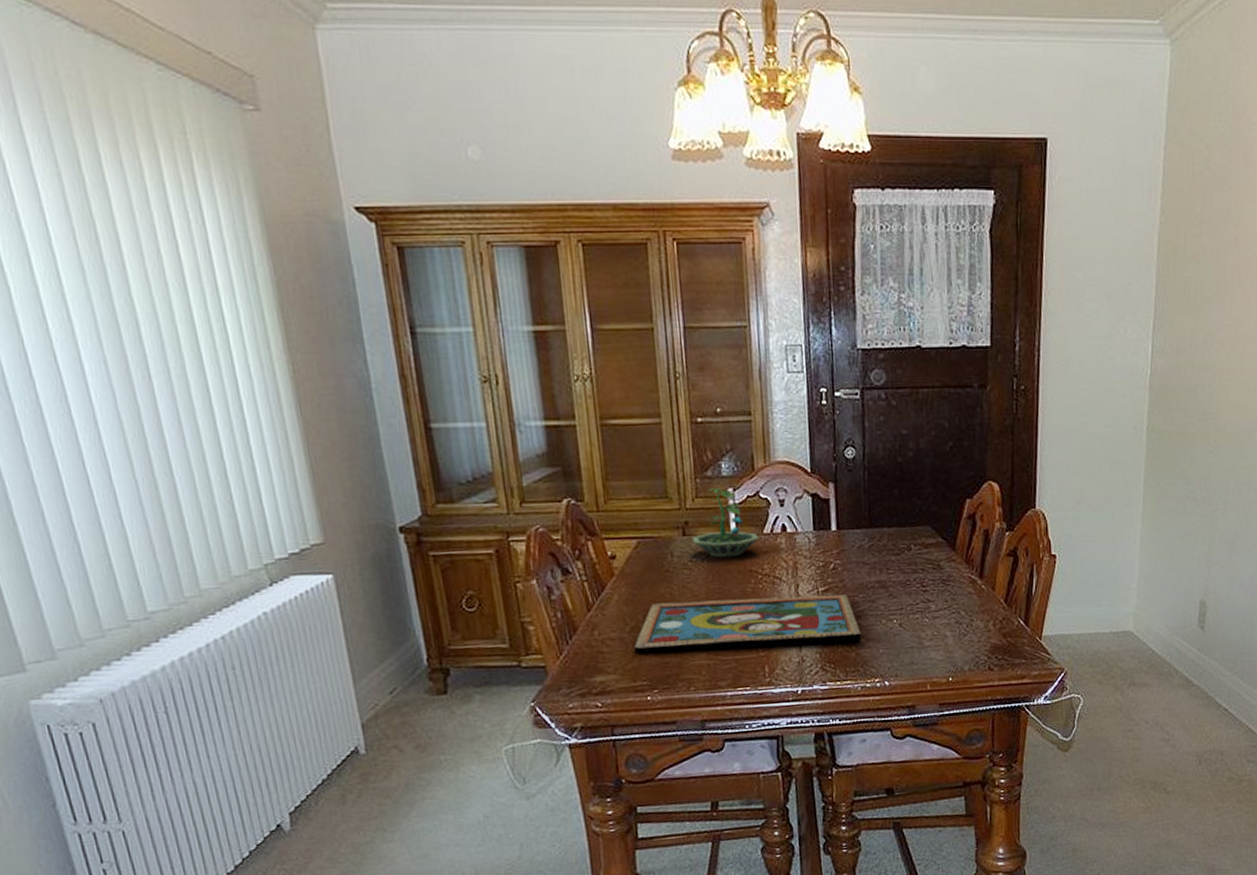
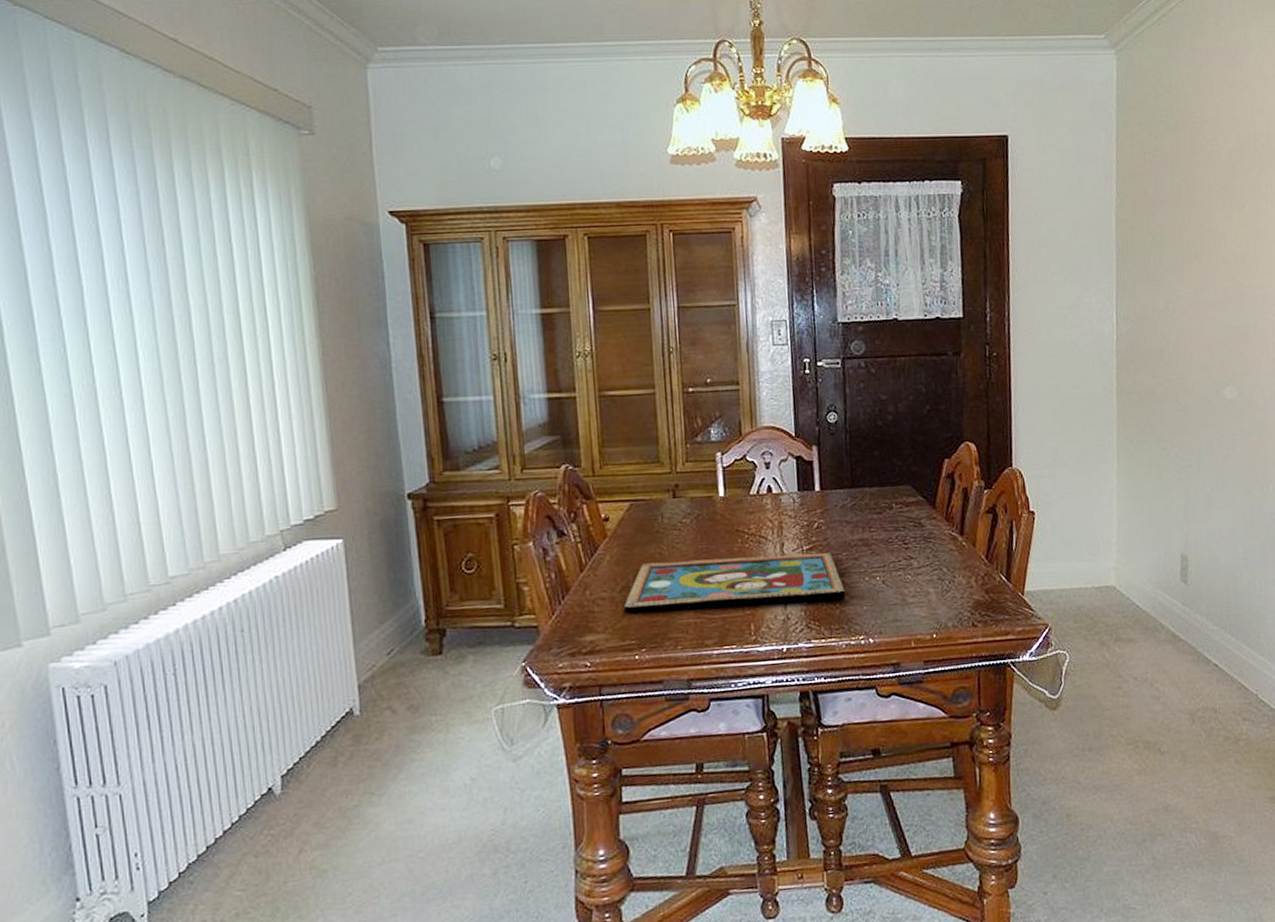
terrarium: present [692,488,759,558] -> none [682,452,746,519]

